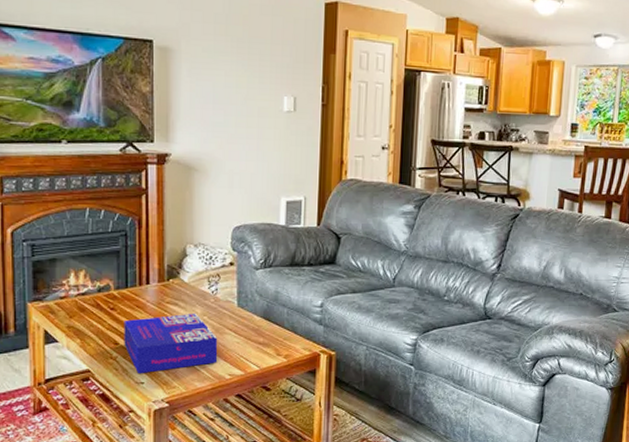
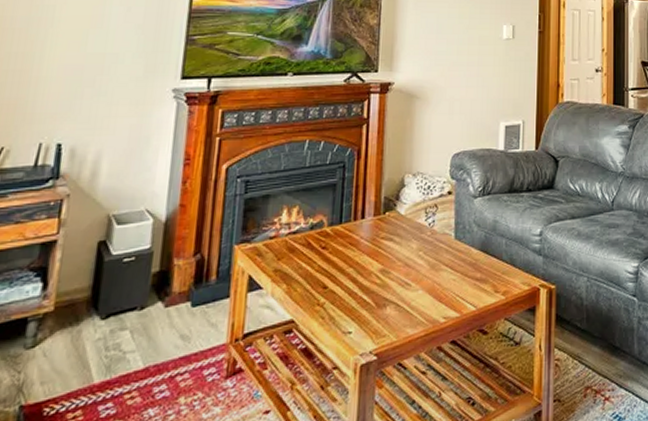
board game: present [124,313,218,373] -> none [333,248,433,321]

